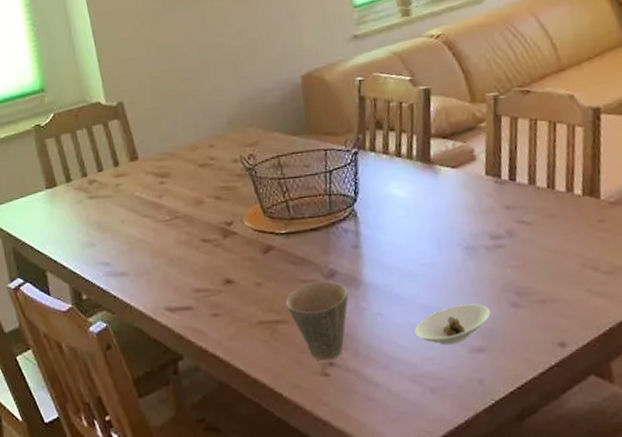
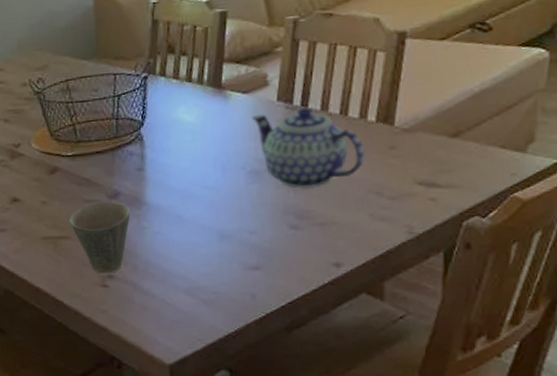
saucer: present [414,303,490,345] -> none [193,225,269,263]
teapot: none [462,181,577,265] -> present [252,107,365,189]

